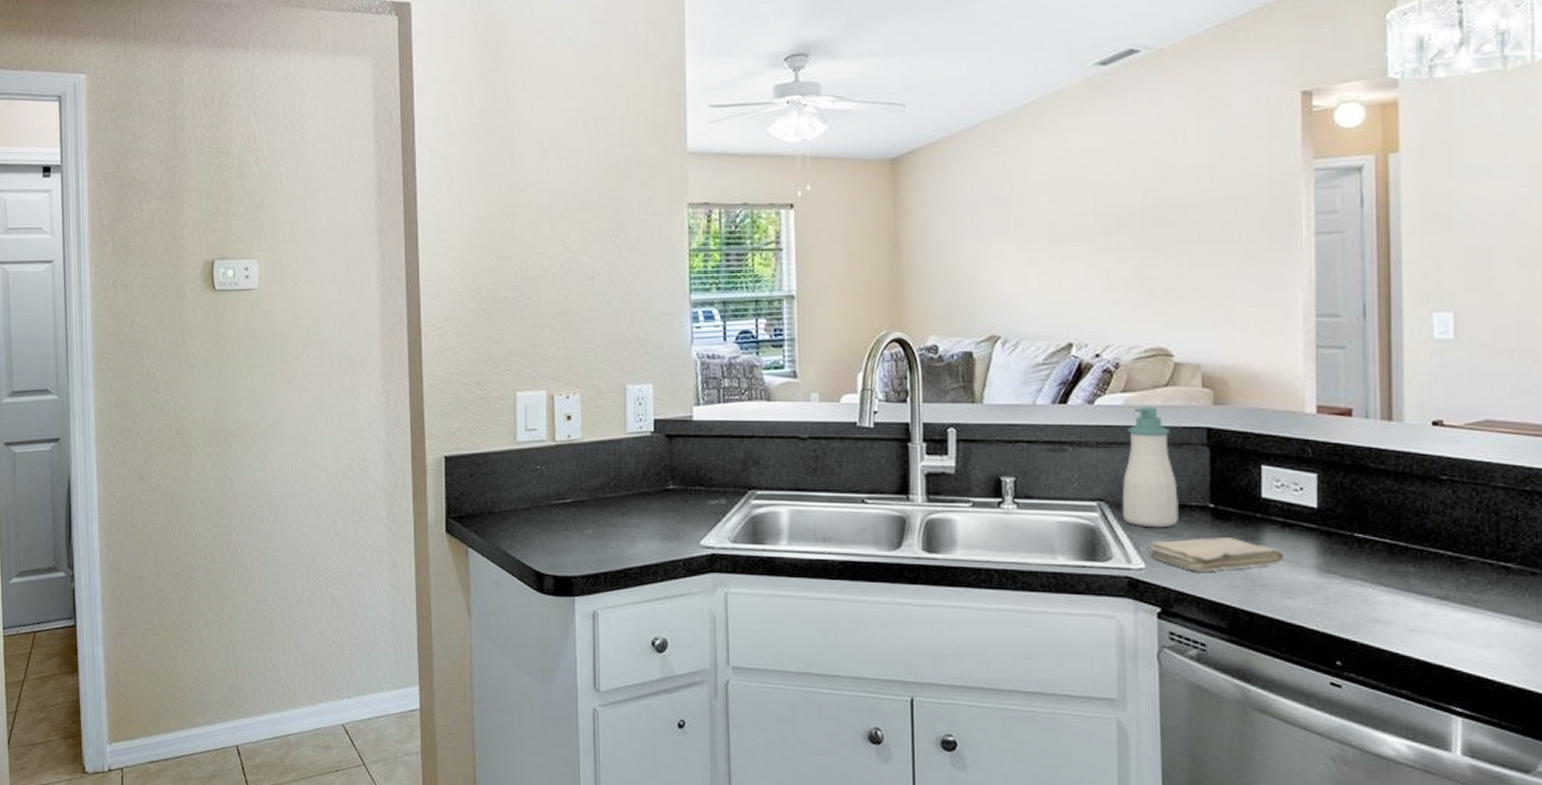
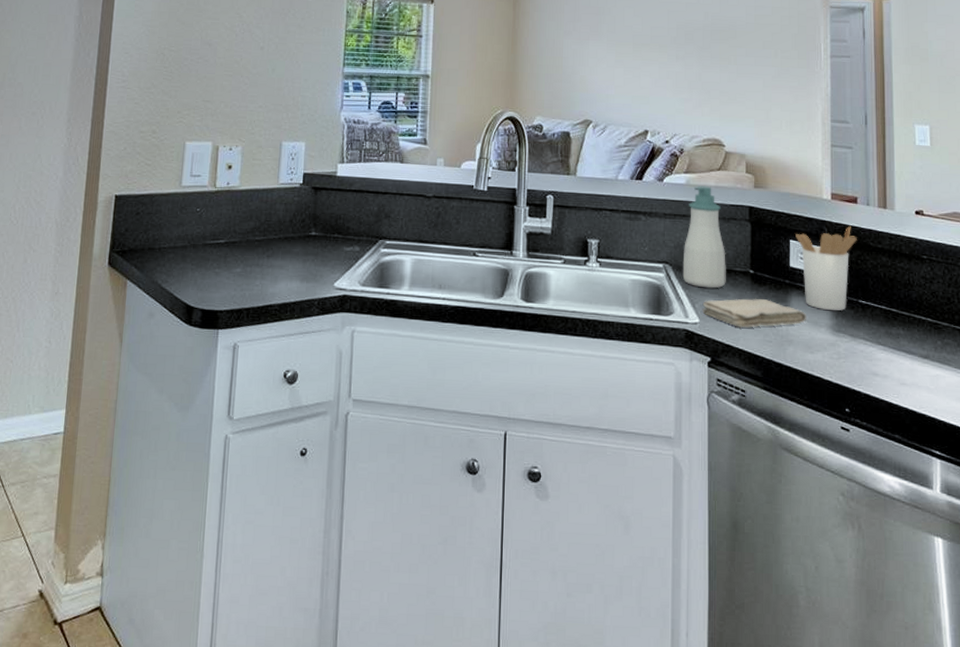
utensil holder: none [1269,444,1352,548] -> present [795,225,857,311]

